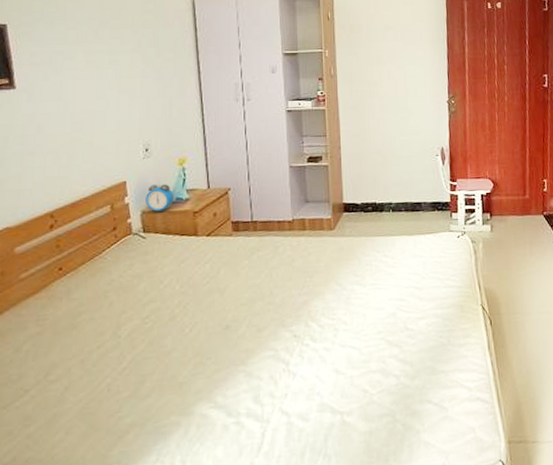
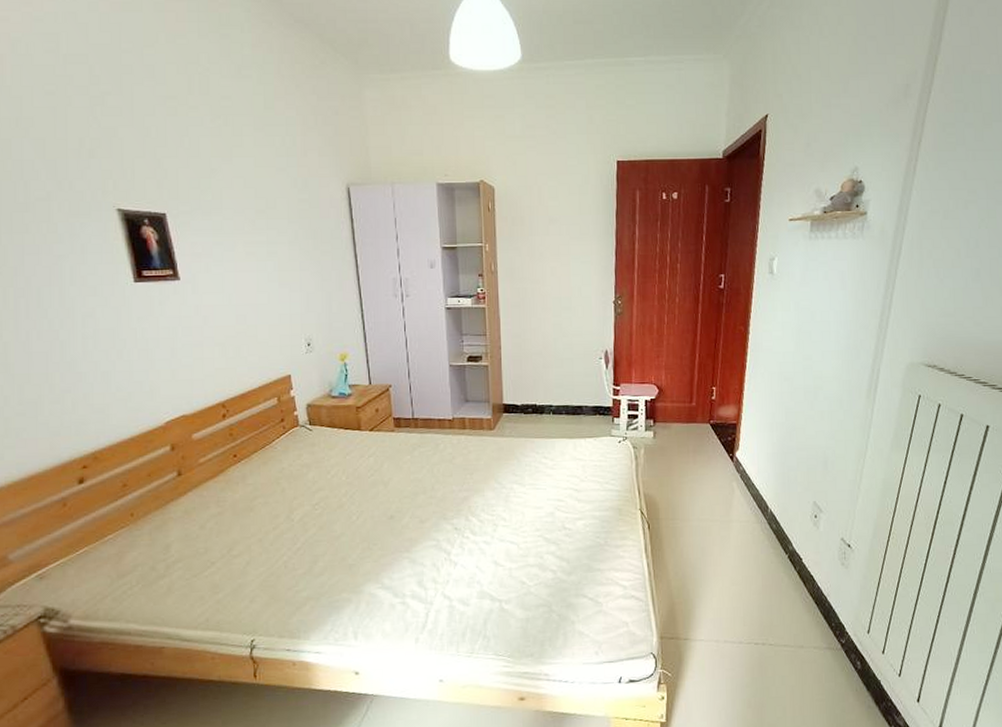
alarm clock: present [145,184,174,212] -> none [310,379,337,406]

